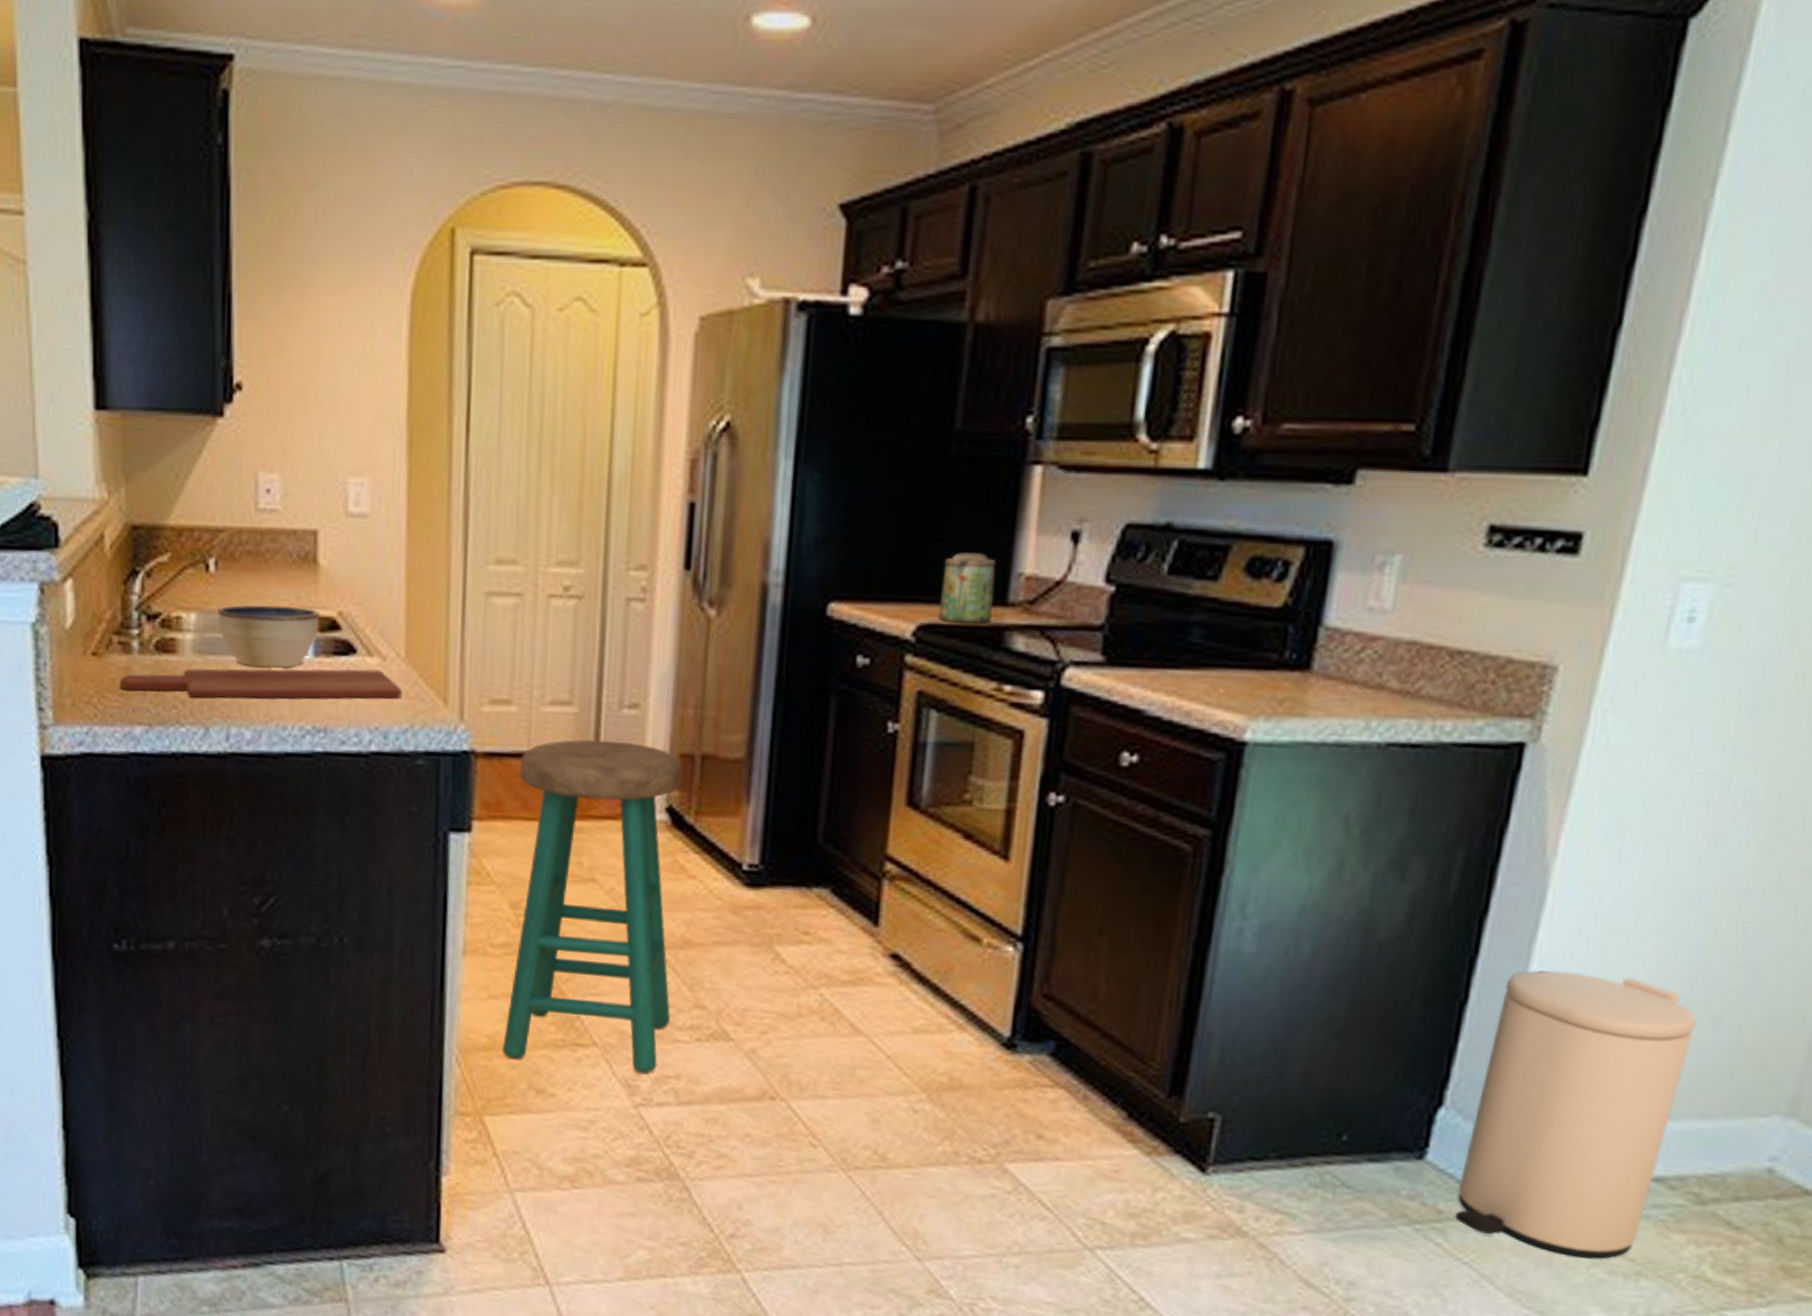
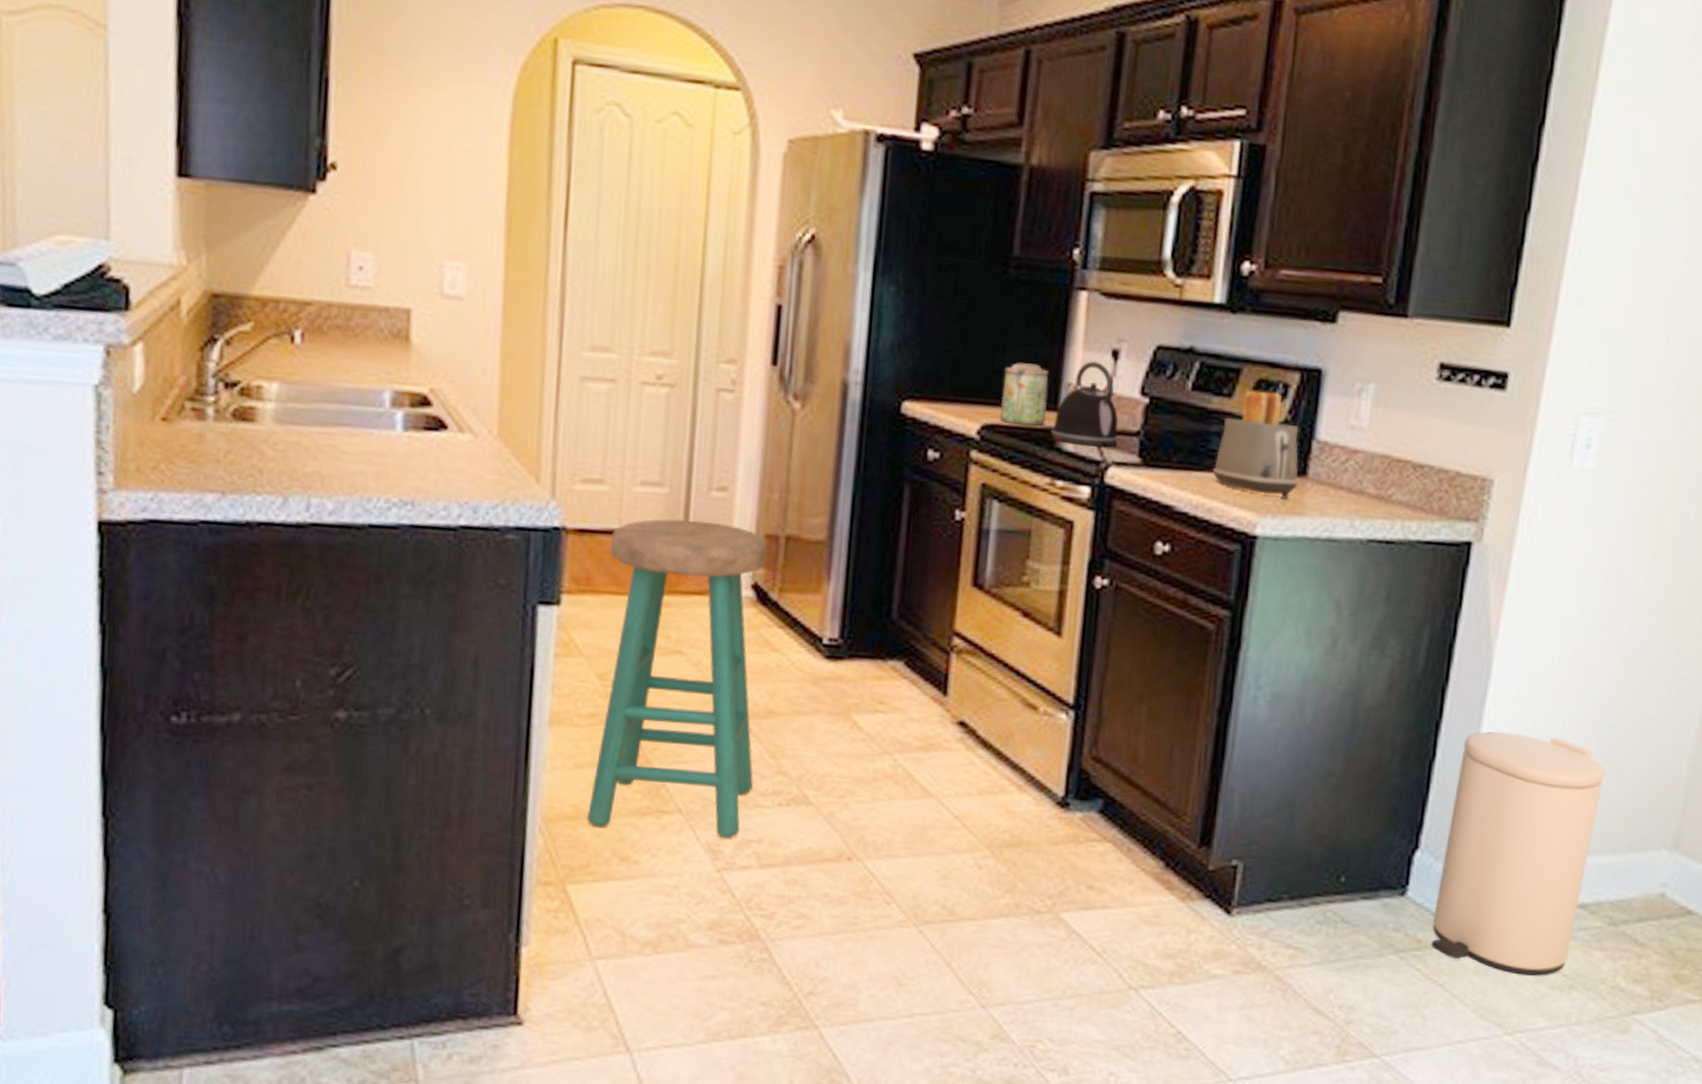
cutting board: present [120,667,402,699] -> none [191,437,493,474]
bowl: present [218,605,320,669] -> none [302,377,410,441]
kettle: none [997,545,1079,647] -> present [1050,360,1119,449]
toaster: none [1192,570,1302,697] -> present [1212,390,1299,499]

